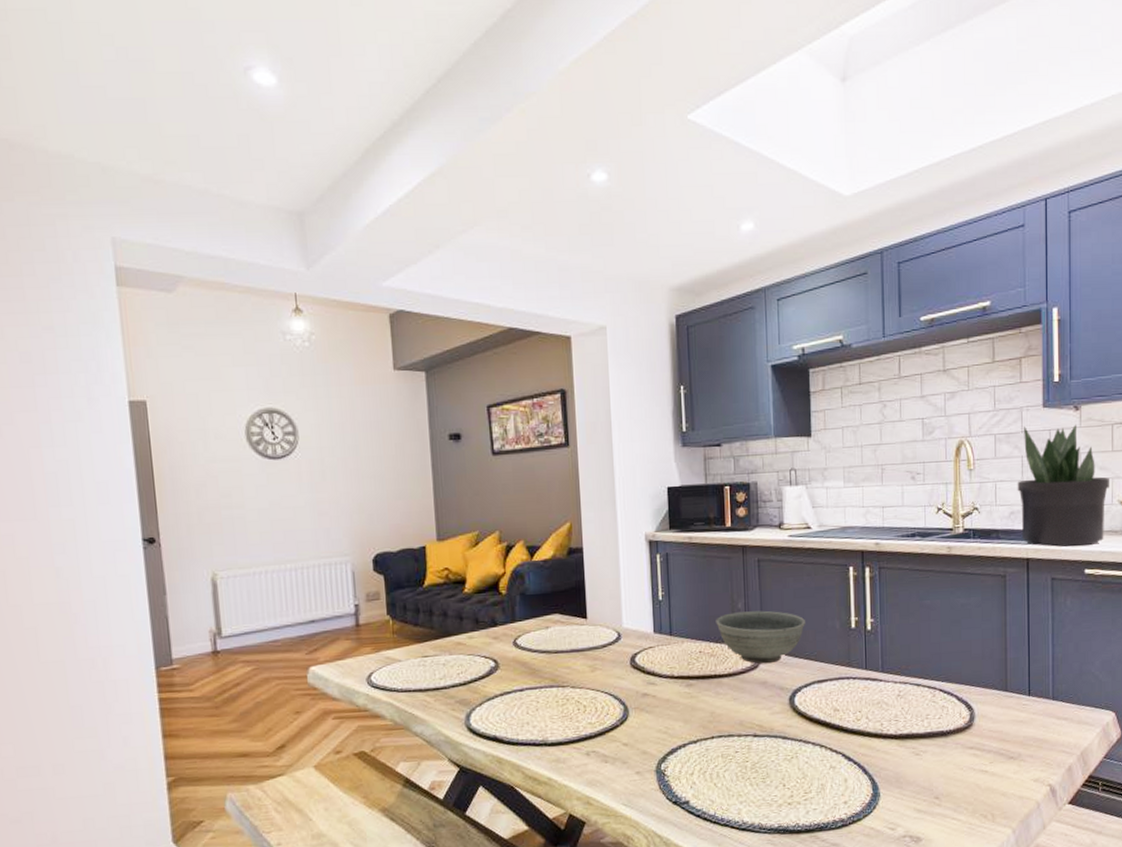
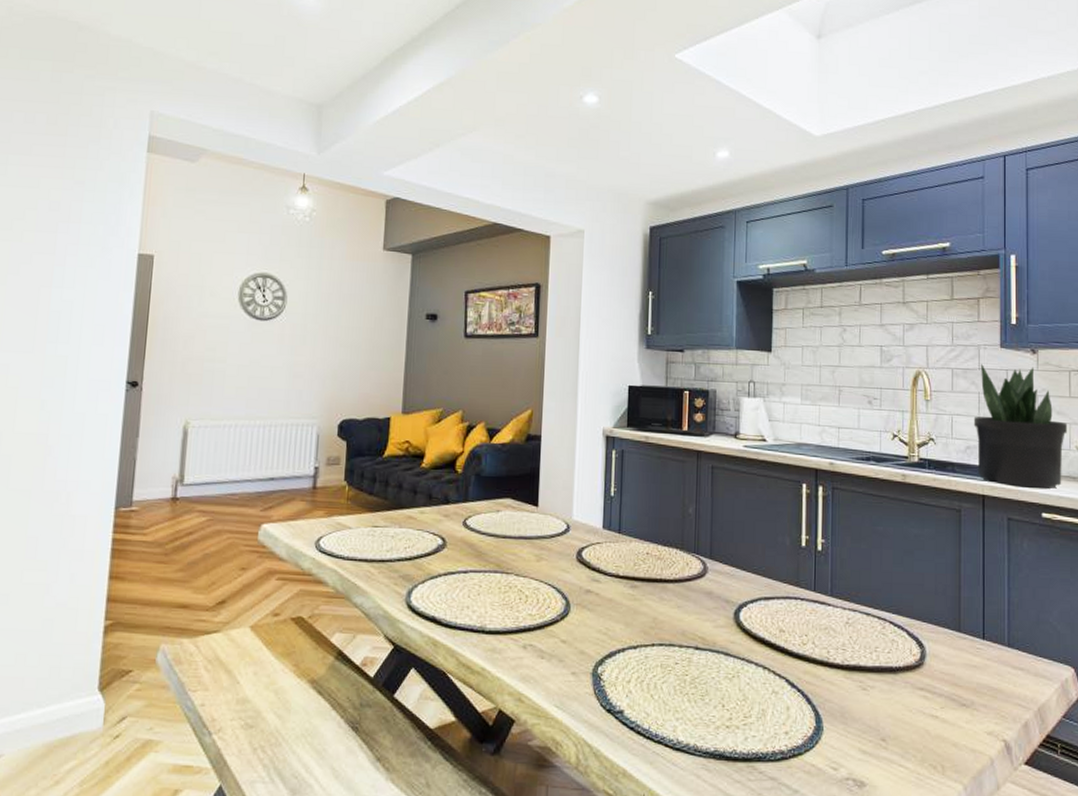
bowl: present [715,610,805,664] -> none [665,517,755,574]

